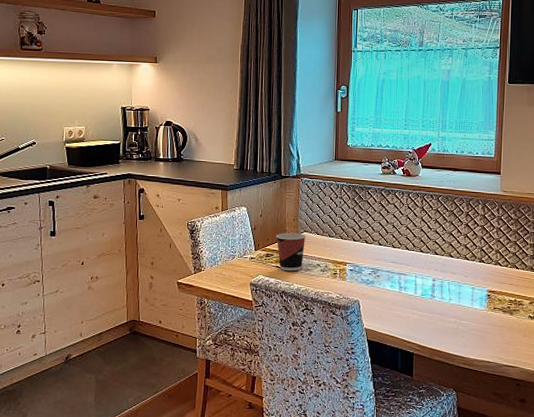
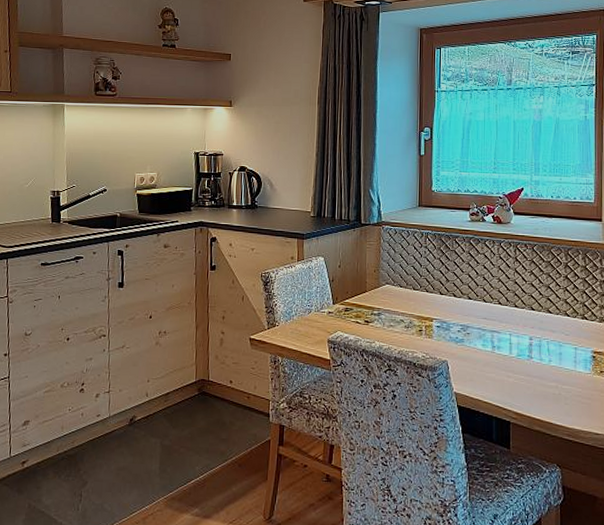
cup: present [275,233,306,272] -> none [355,285,389,328]

